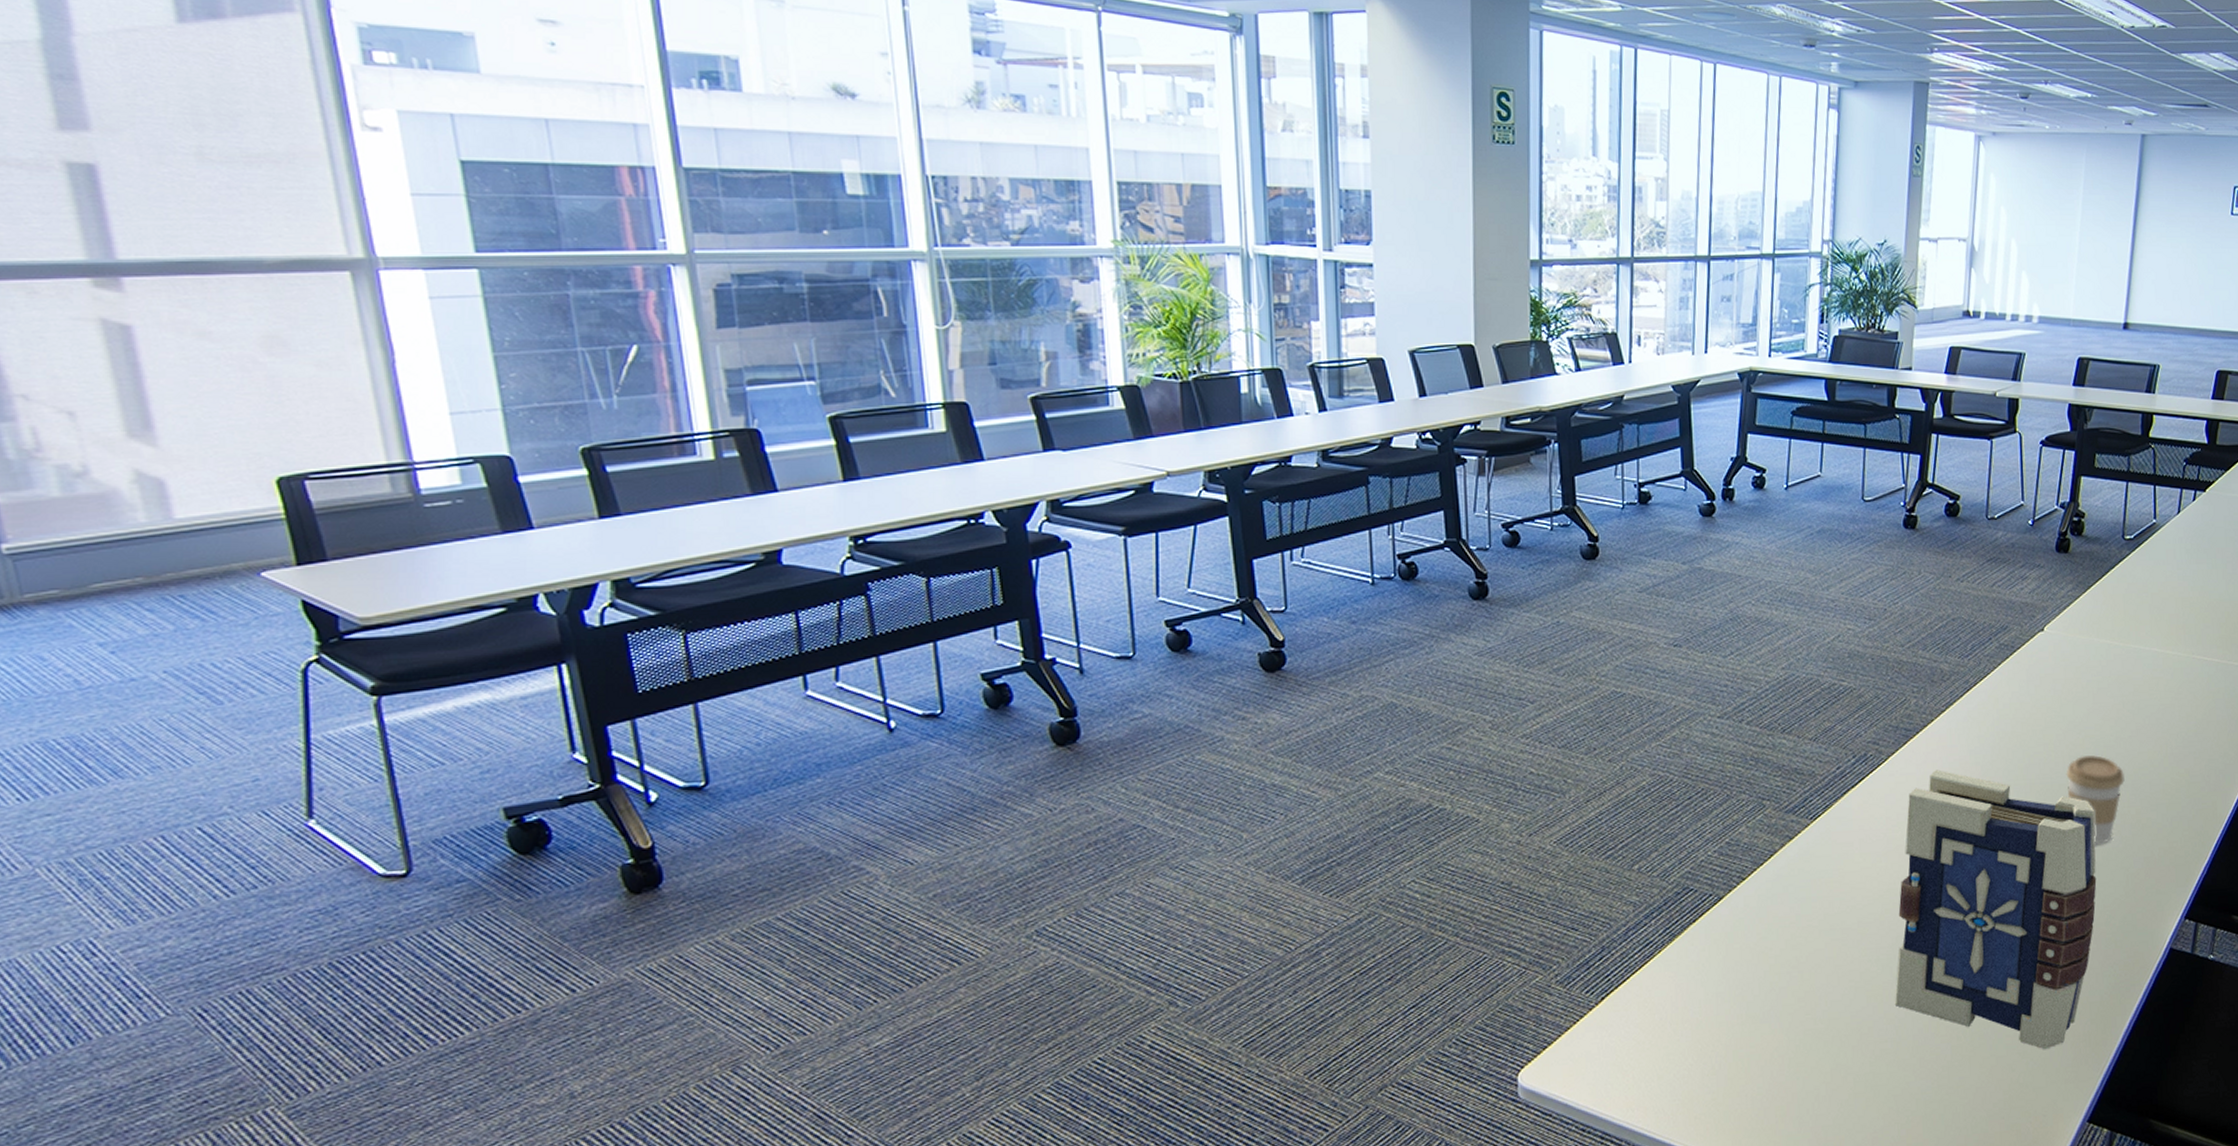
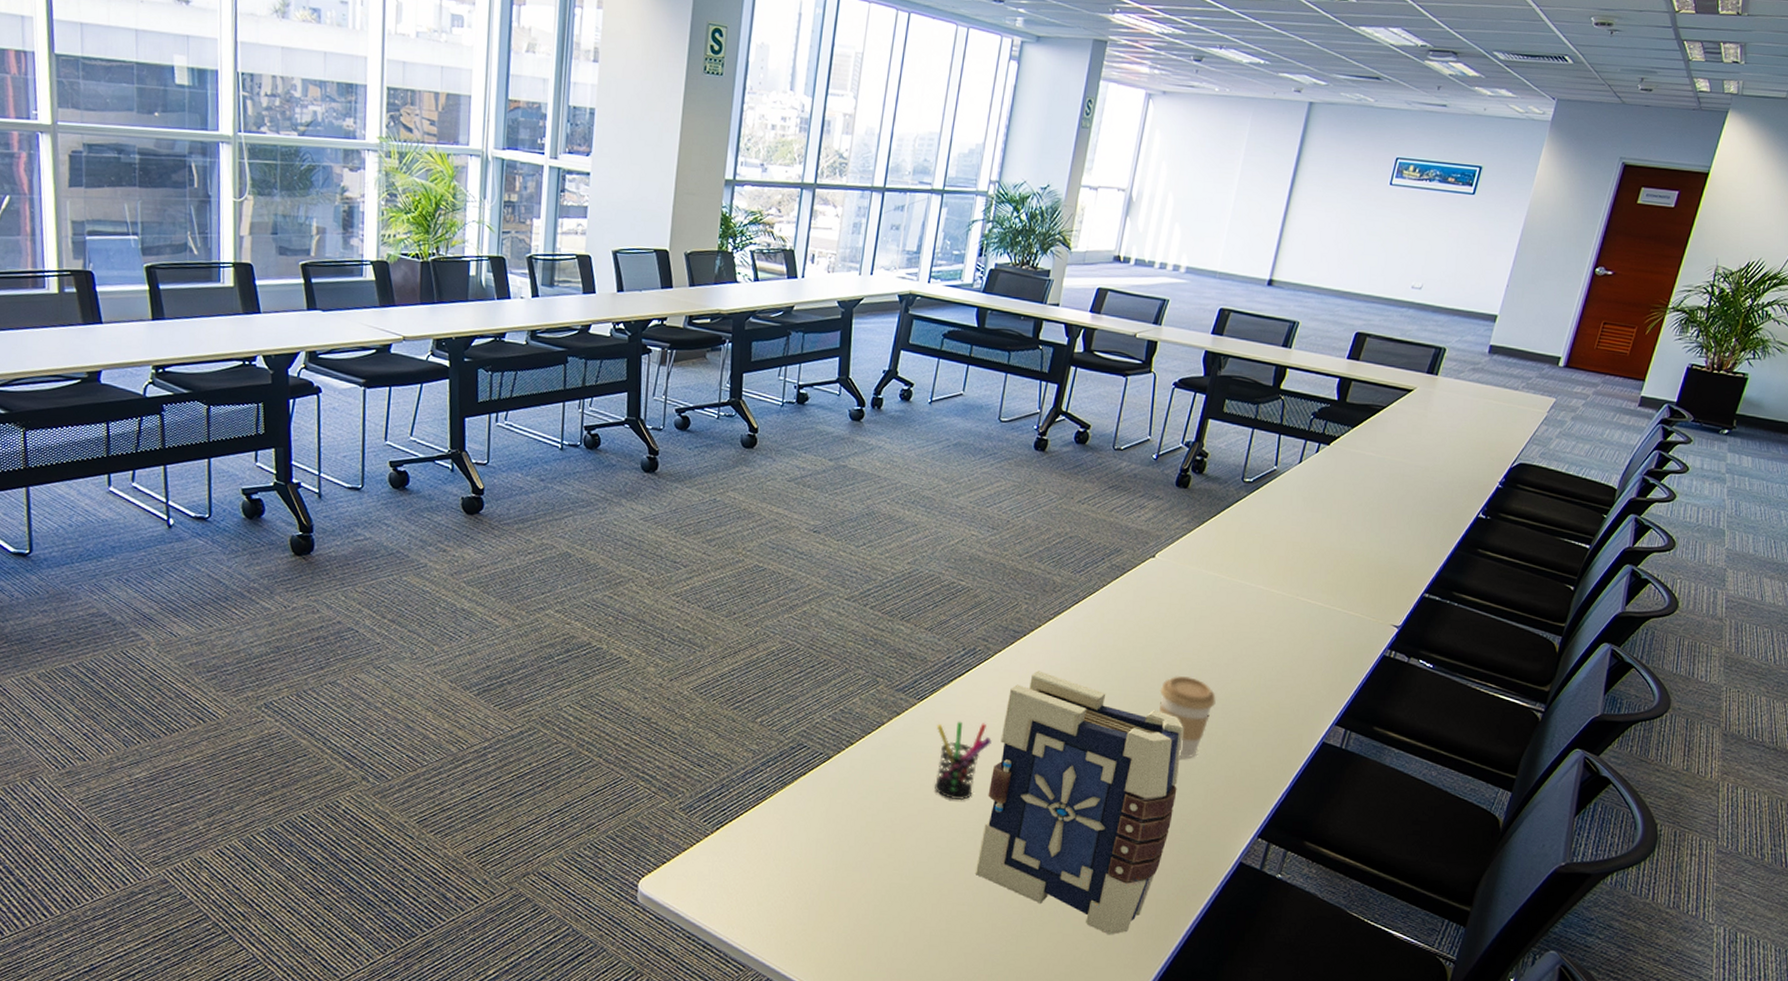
pen holder: none [1834,835,1896,926] -> present [935,721,992,801]

